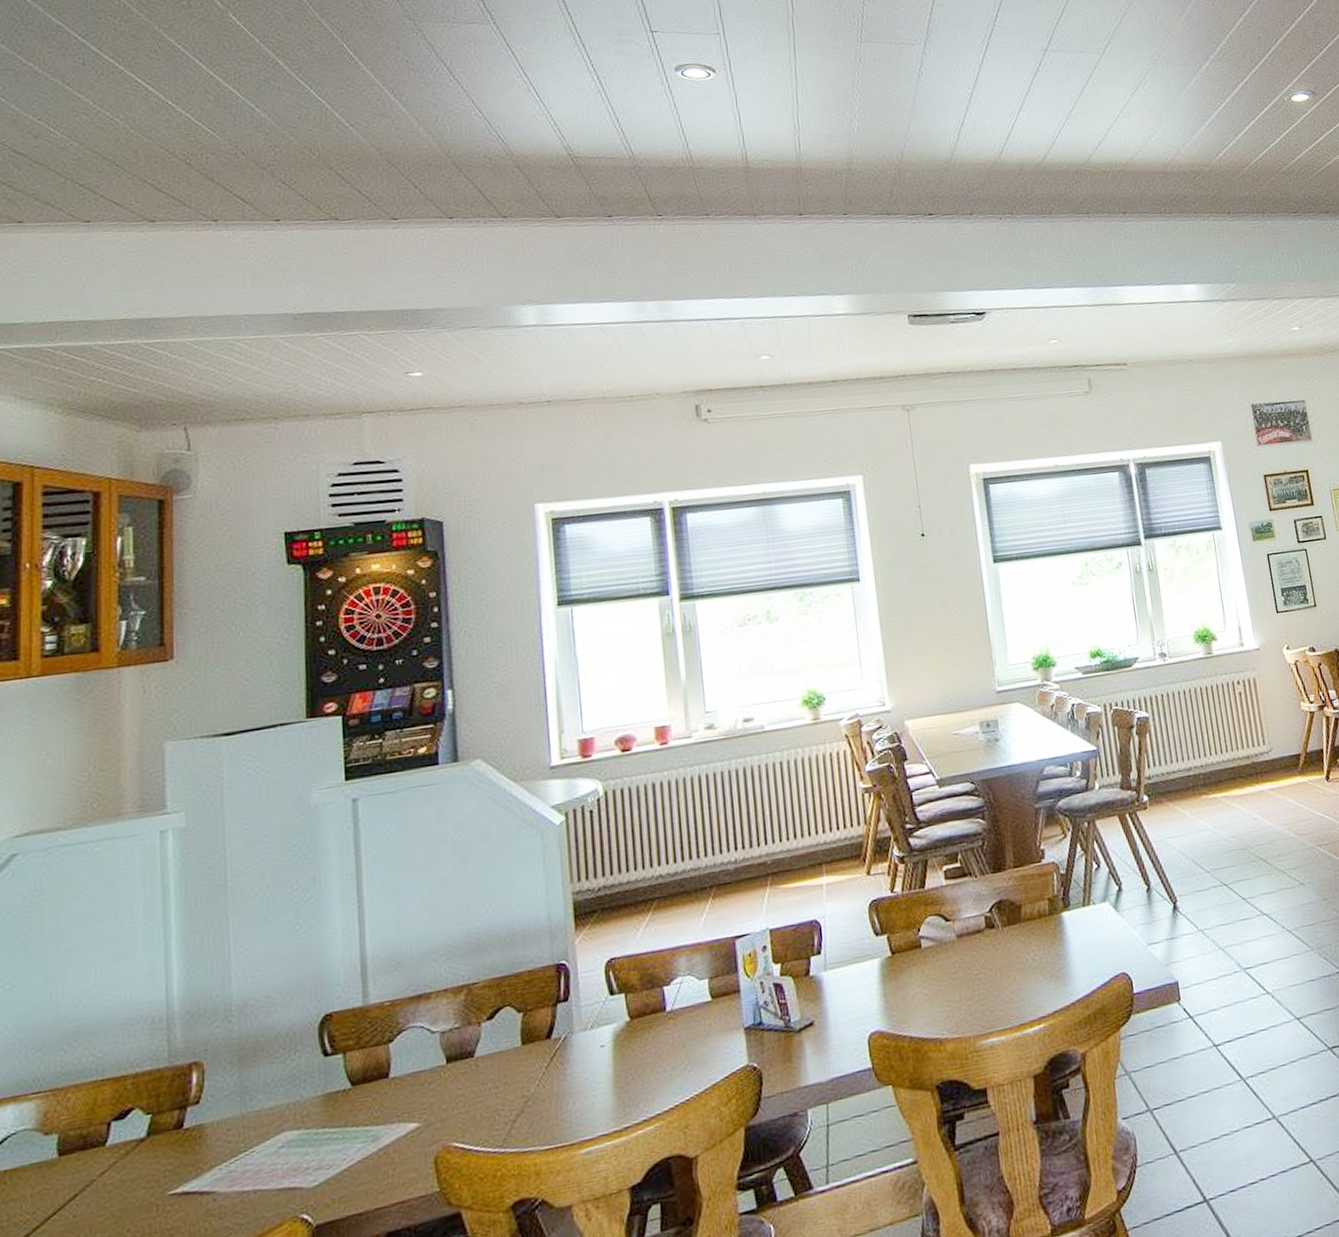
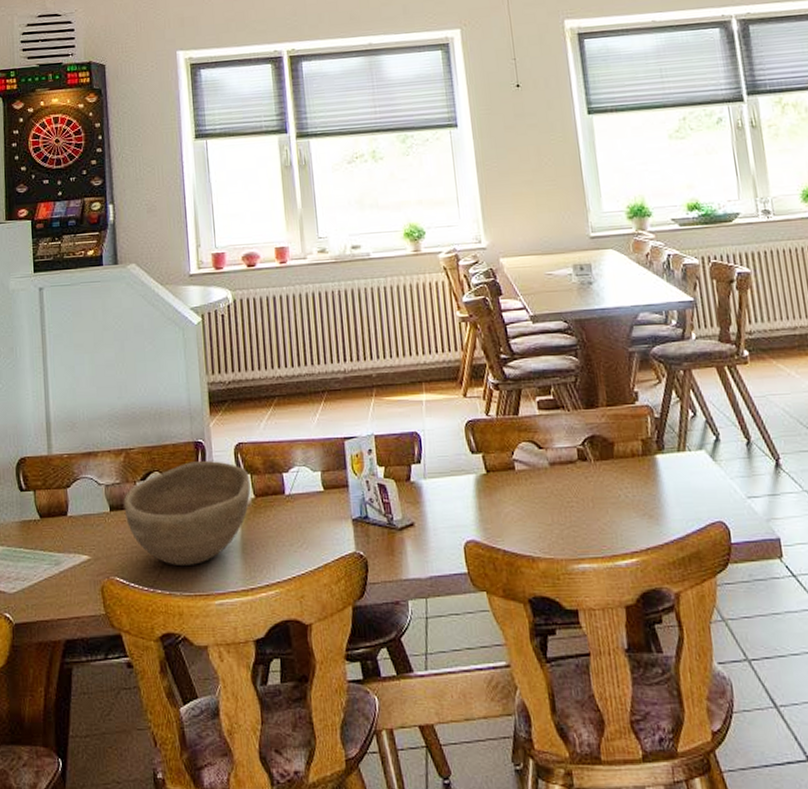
bowl: none [464,983,625,1117] -> present [123,461,251,565]

